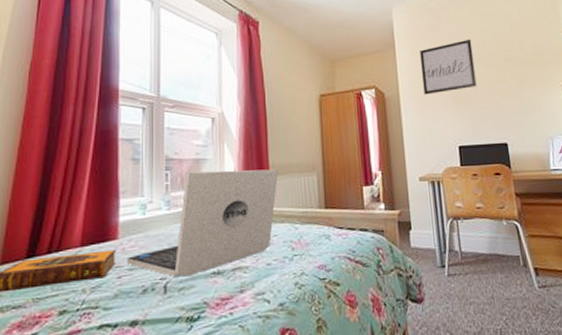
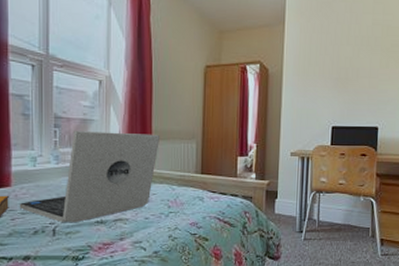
wall art: present [420,39,477,95] -> none [307,19,362,74]

